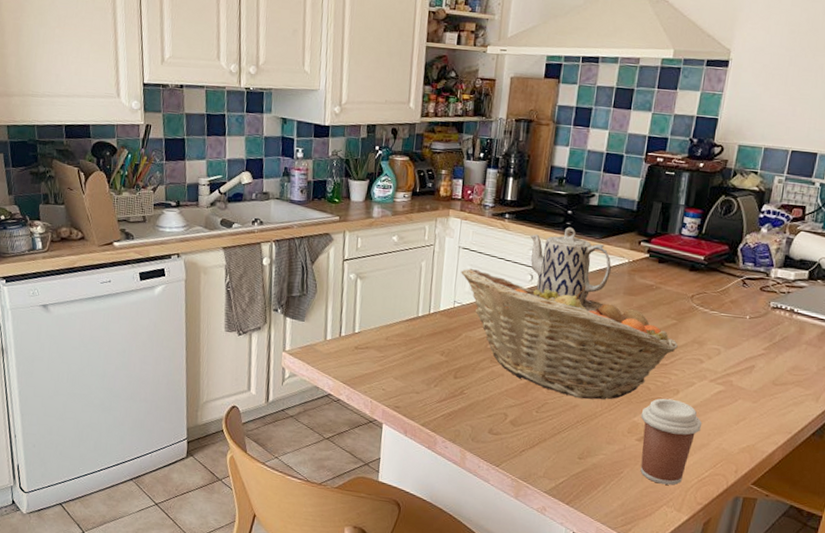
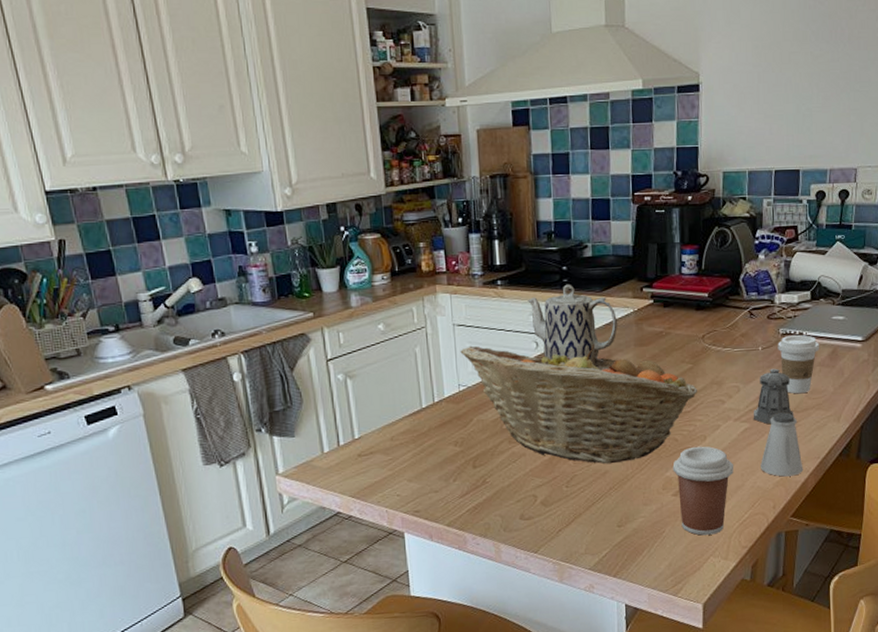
pepper shaker: none [729,338,773,391] -> present [753,368,794,424]
saltshaker: none [729,382,774,446] -> present [761,412,803,477]
coffee cup: none [765,310,809,368] -> present [777,335,819,394]

